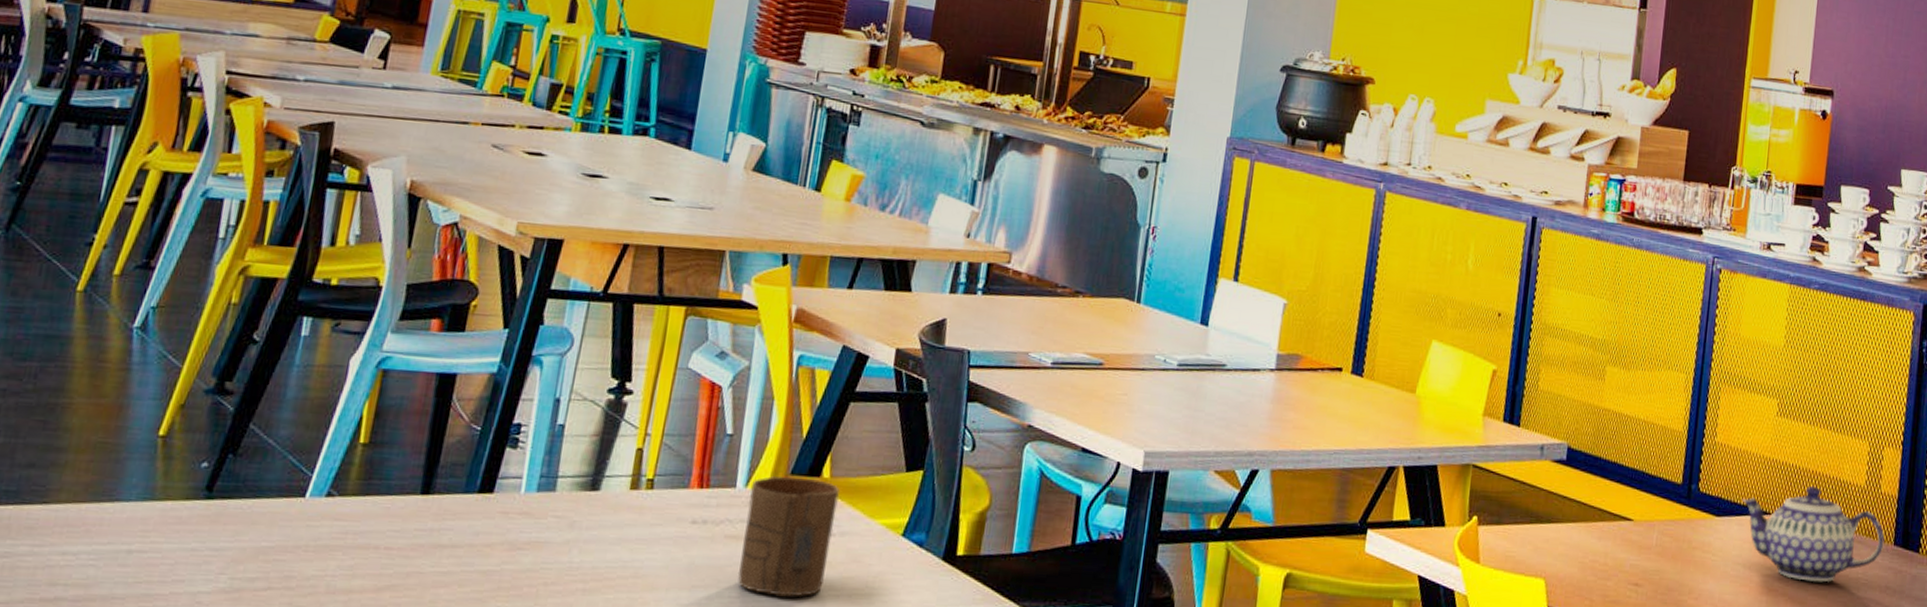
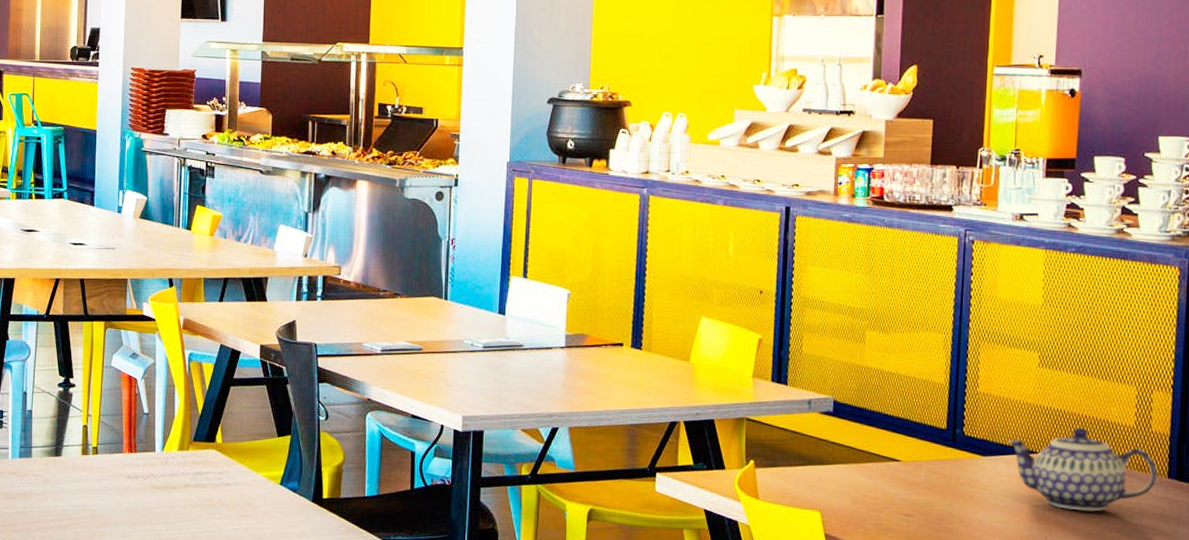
cup: present [737,476,840,598] -> none [164,442,230,531]

